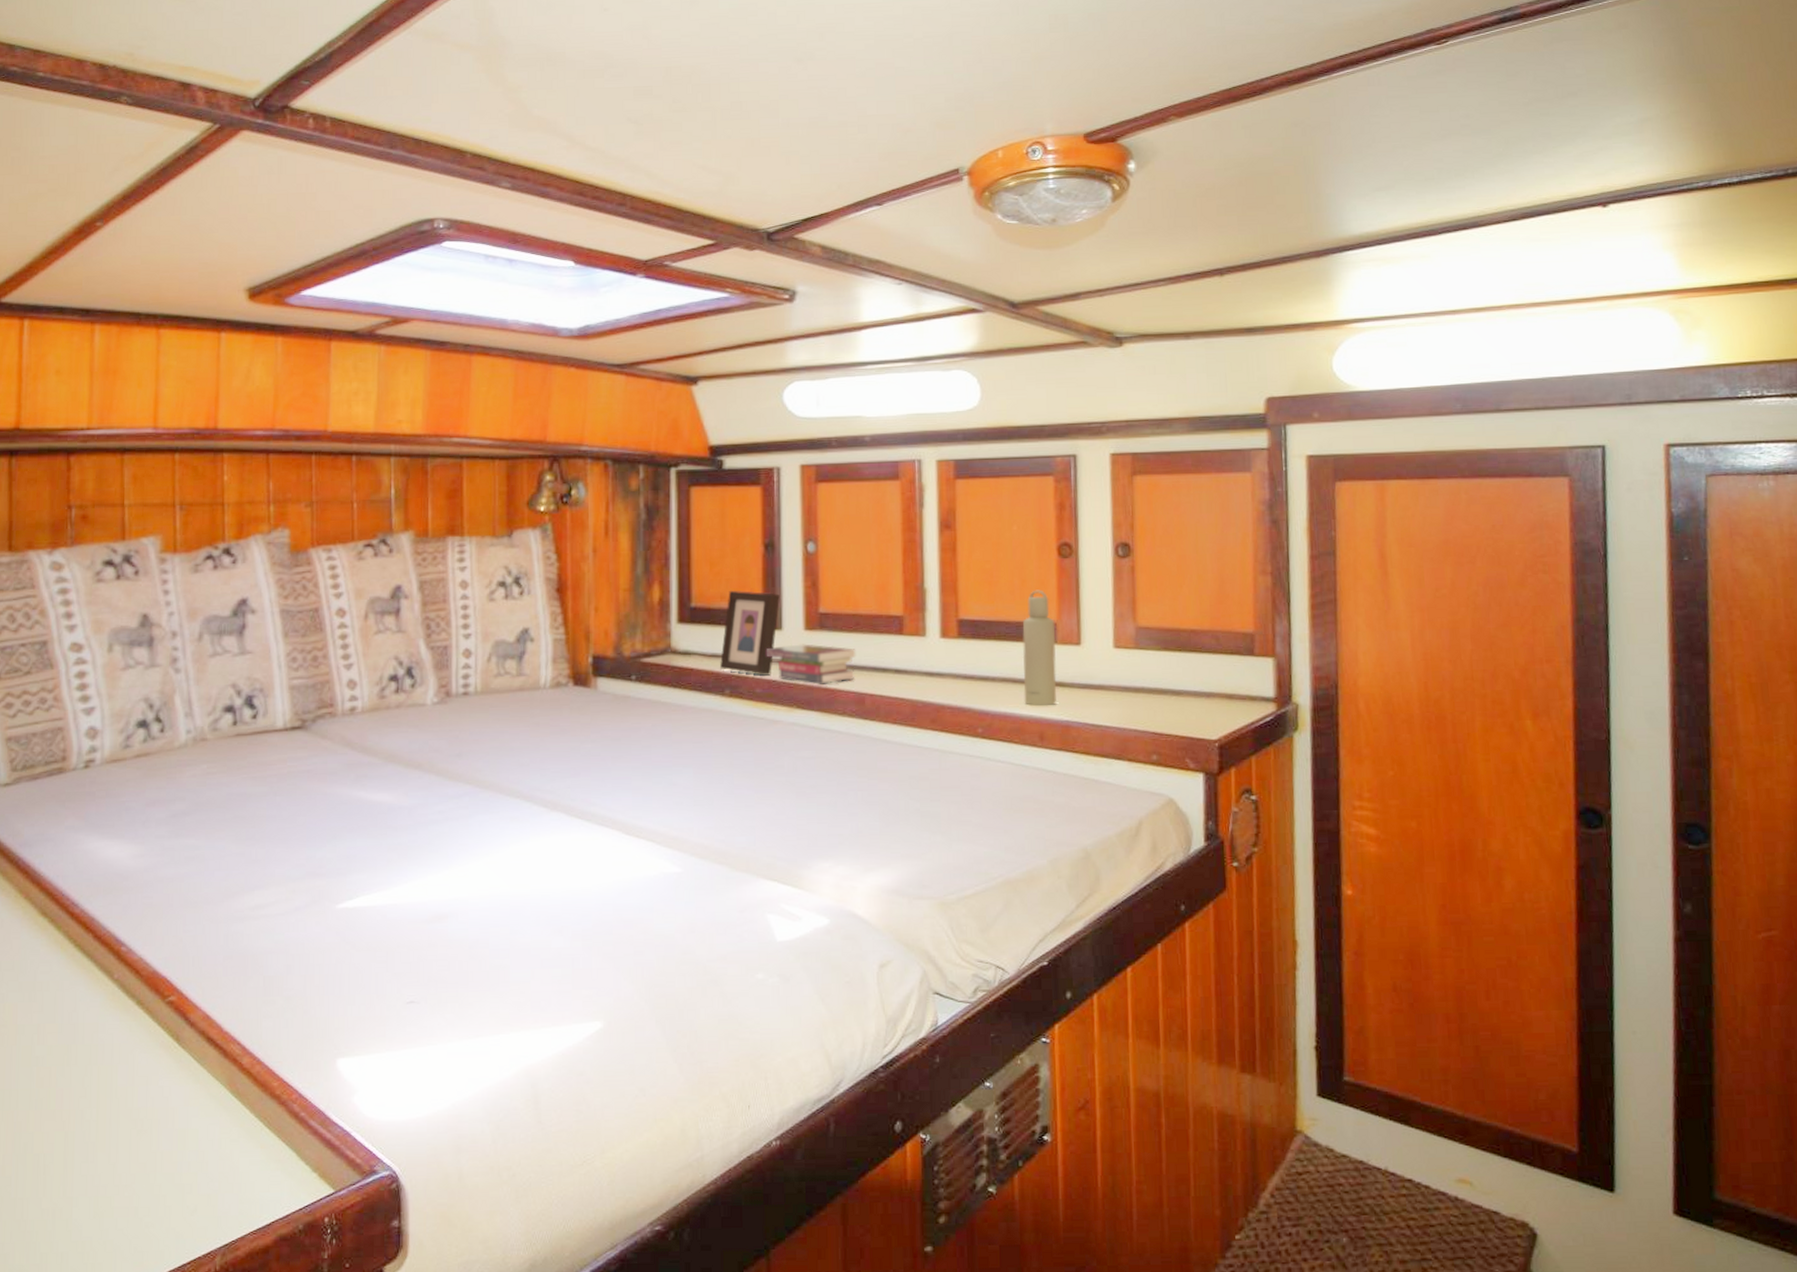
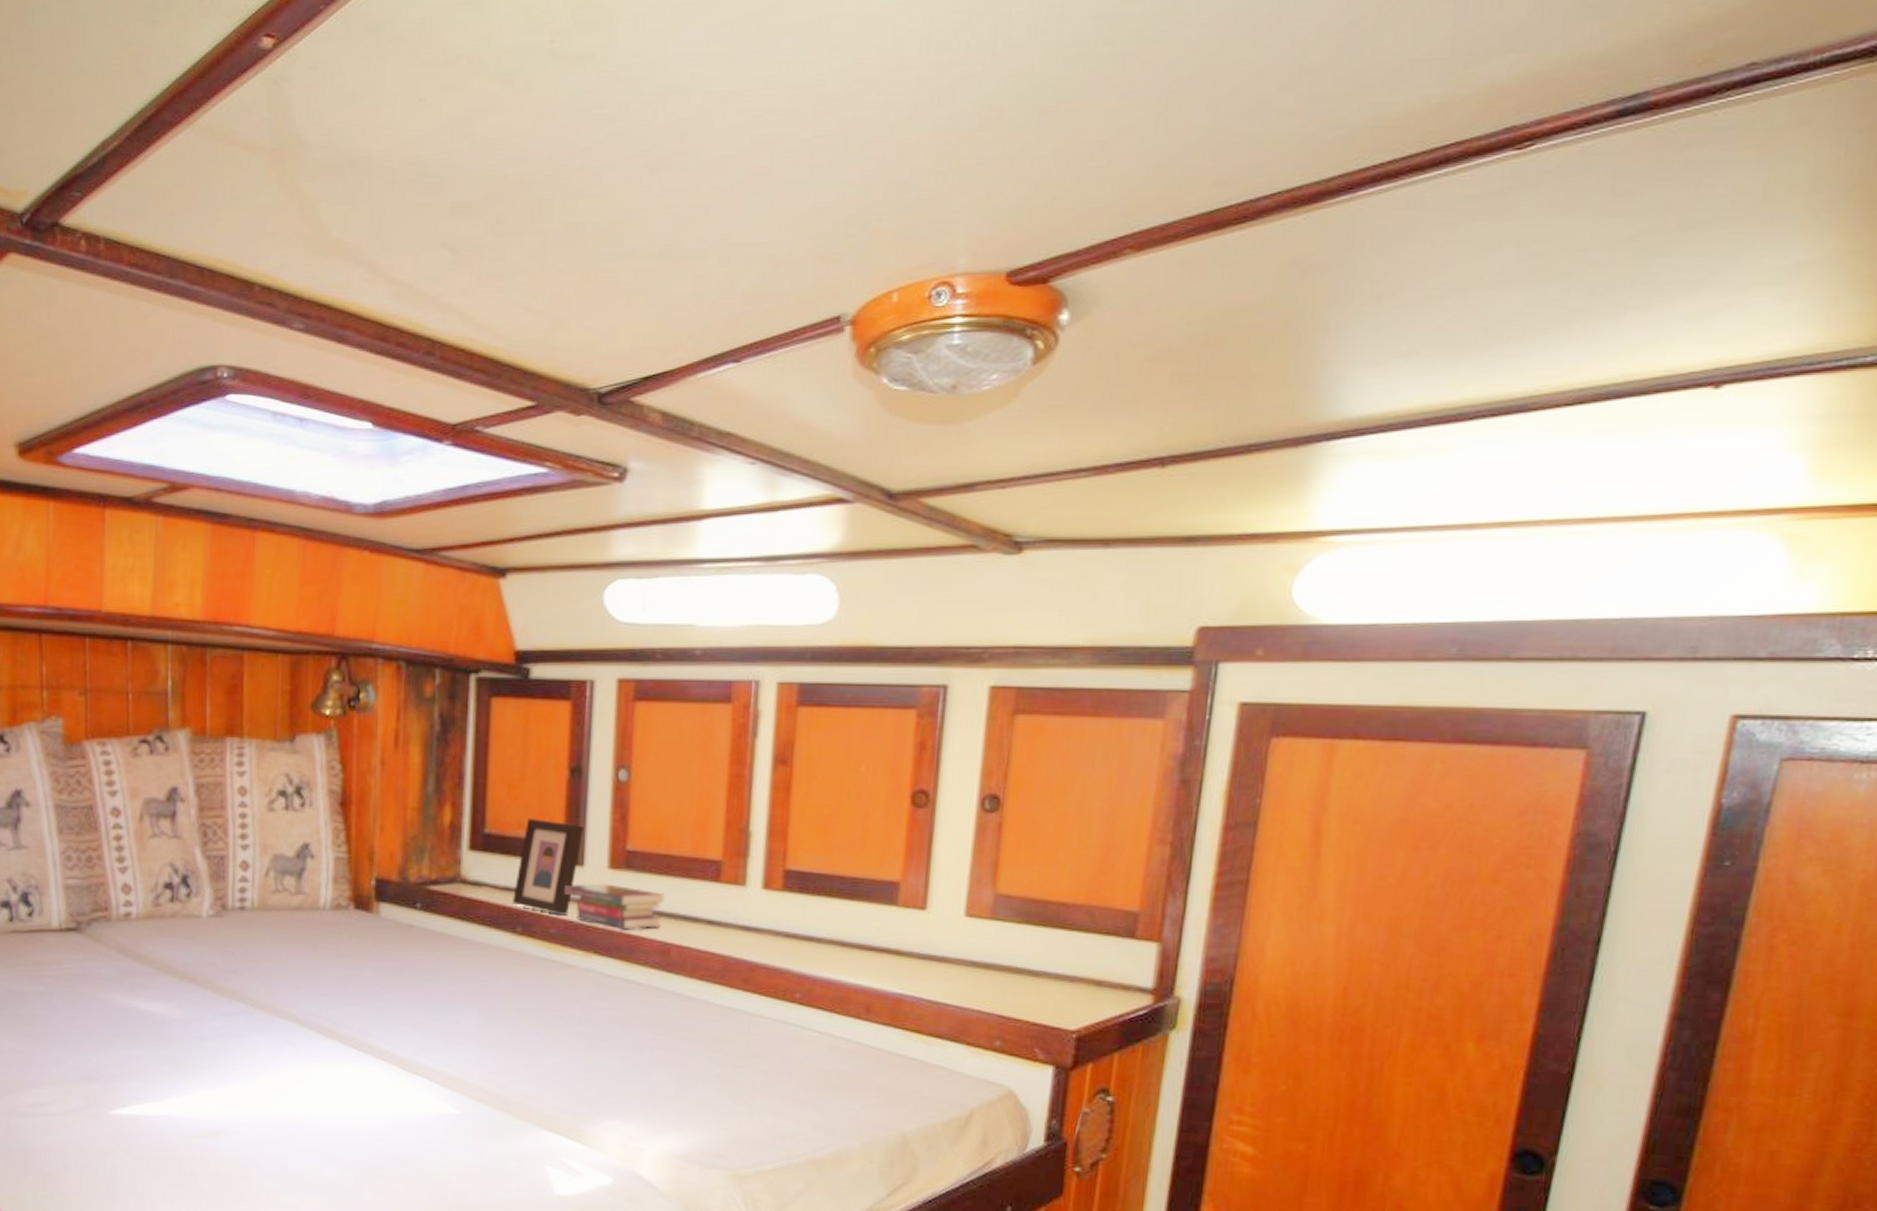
bottle: present [1022,589,1057,707] -> none [852,842,899,976]

